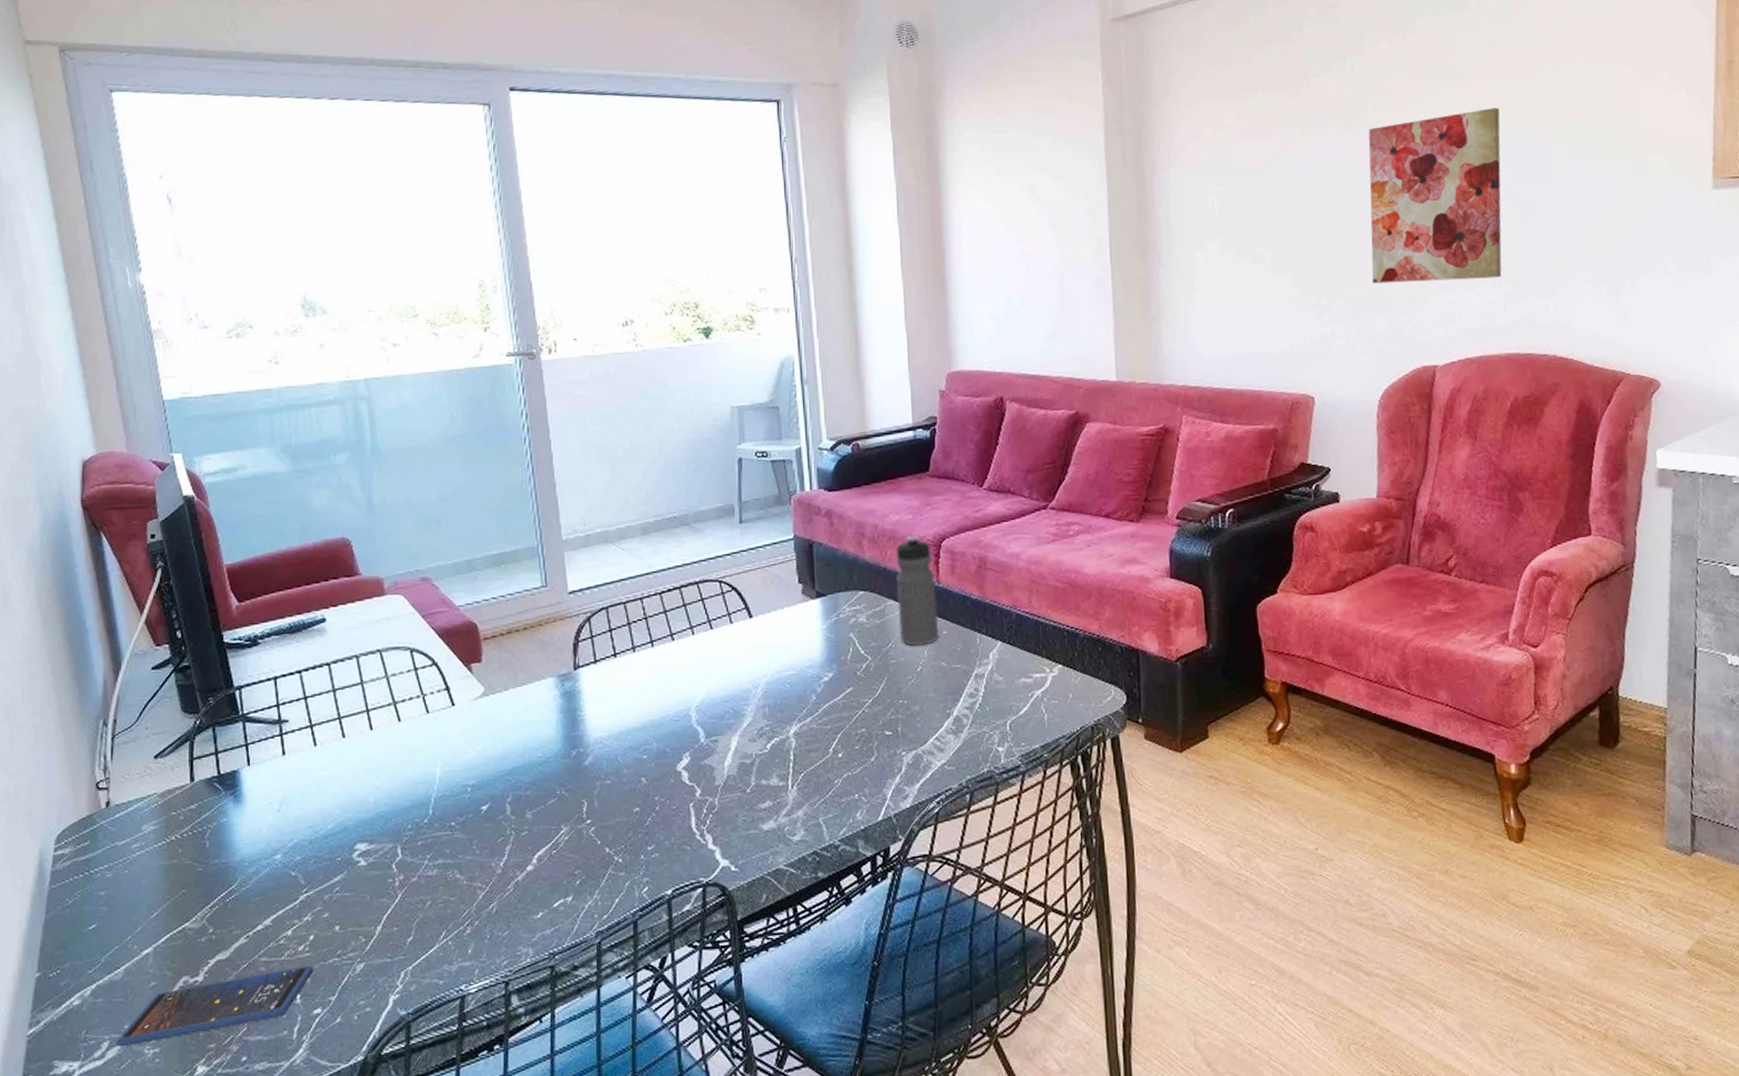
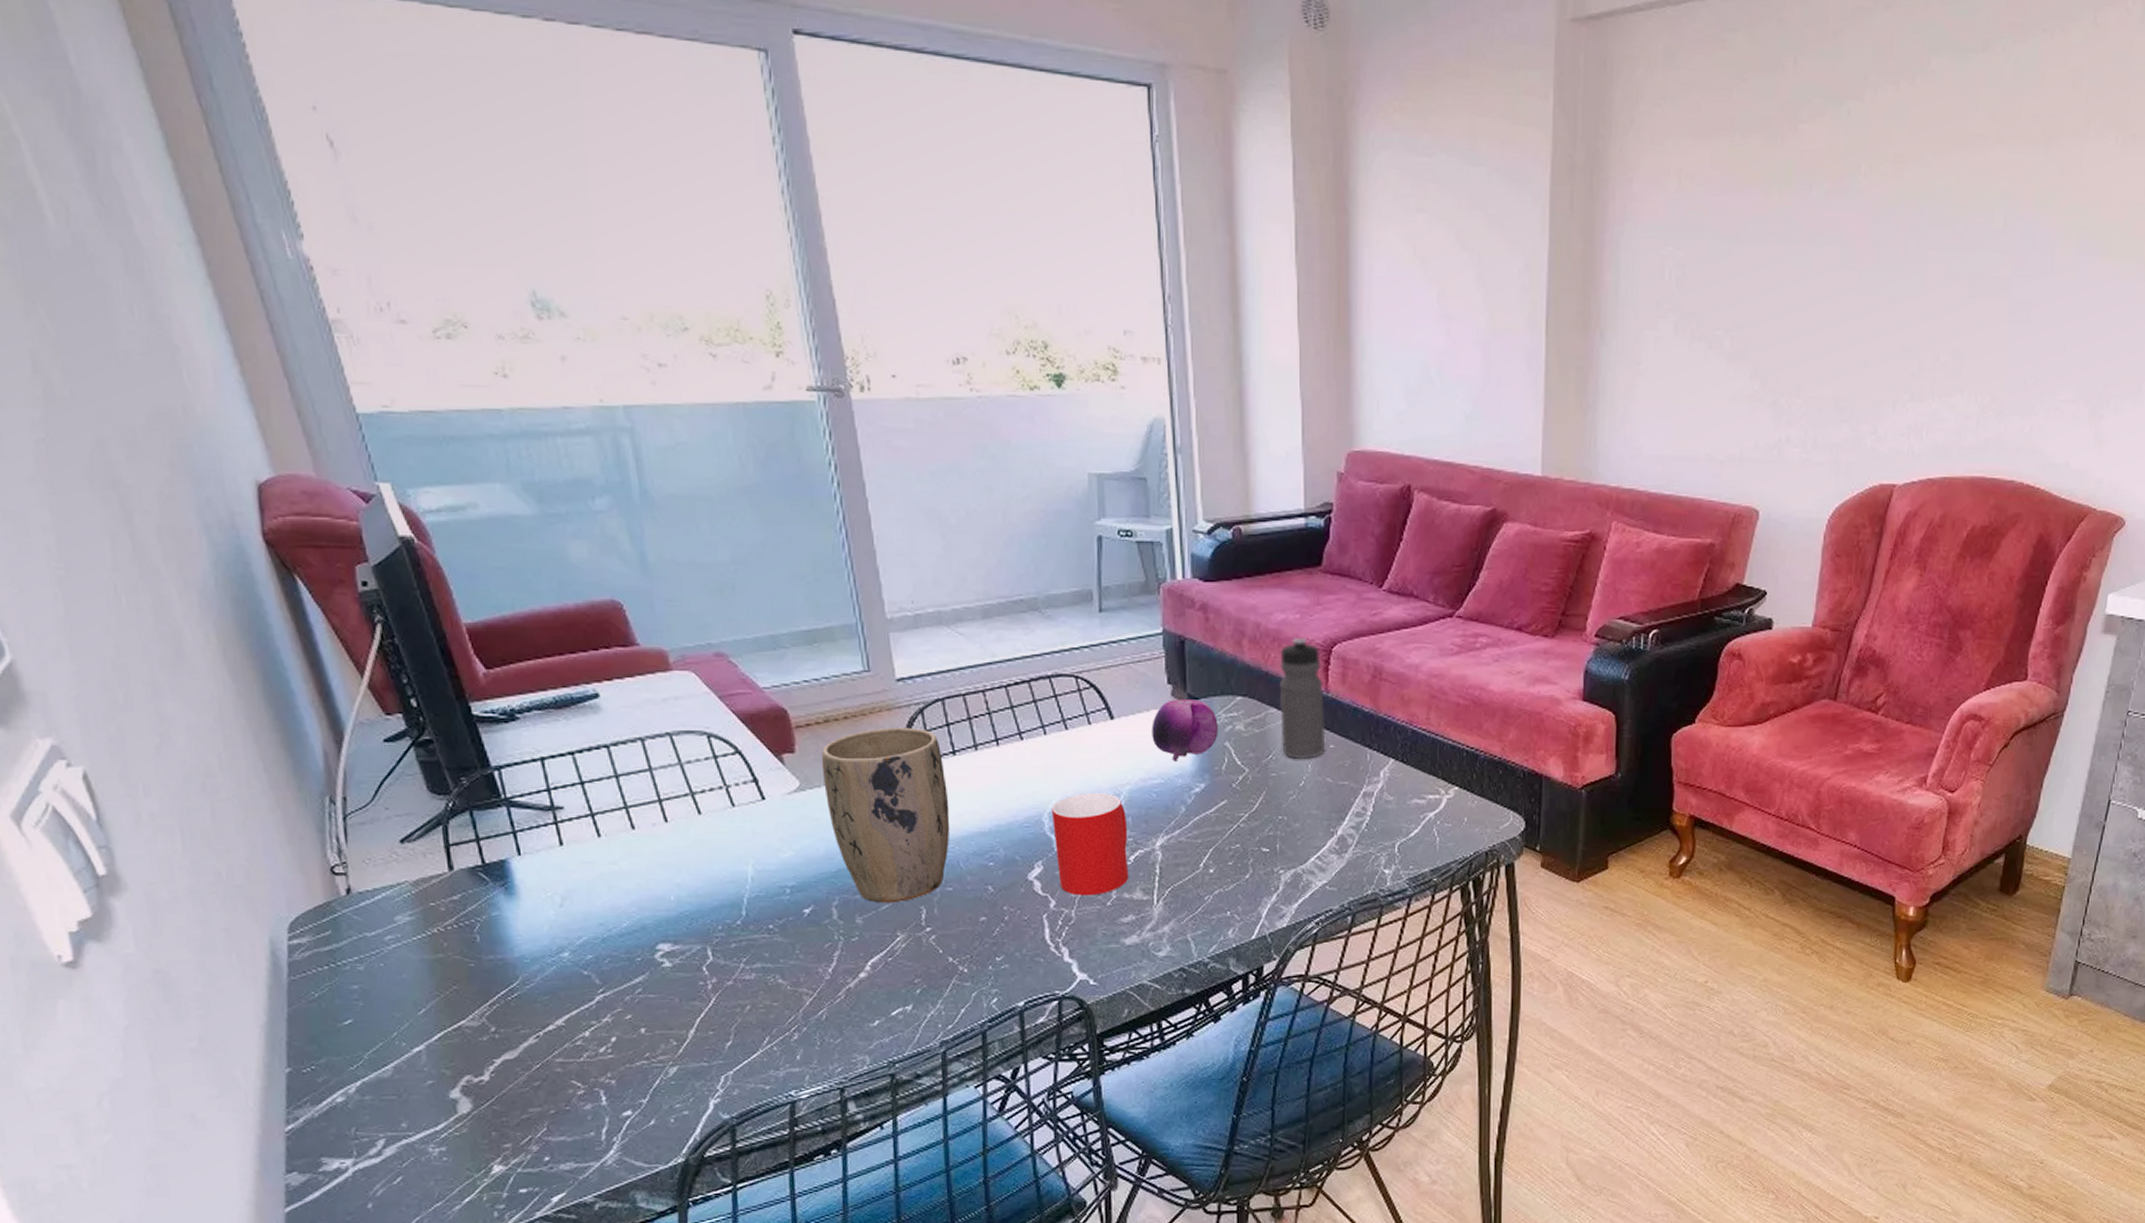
smartphone: present [116,965,314,1047] -> none [393,1067,619,1145]
plant pot: none [503,634,610,798] -> present [821,727,950,903]
cup: none [697,685,766,784] -> present [1051,792,1129,896]
fruit: none [785,596,843,654] -> present [1152,700,1218,761]
wall art: present [1368,108,1502,284] -> none [1839,183,2009,389]

